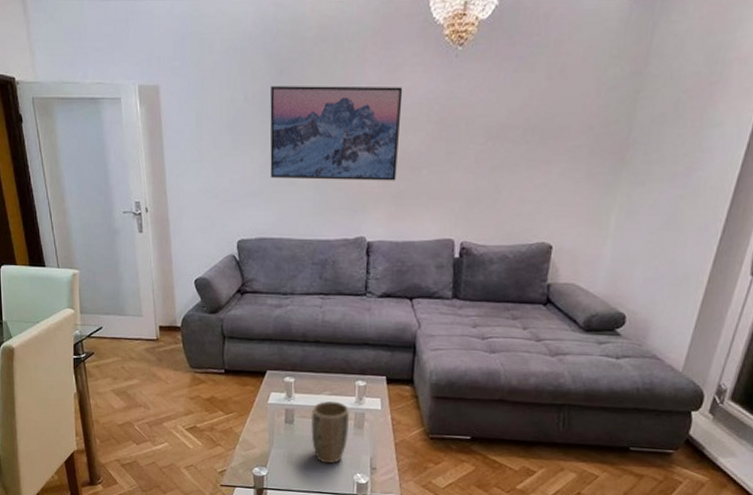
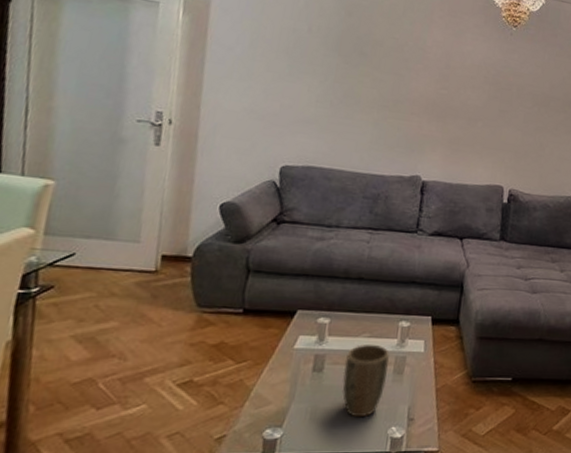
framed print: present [270,86,403,181] -> none [327,25,465,128]

